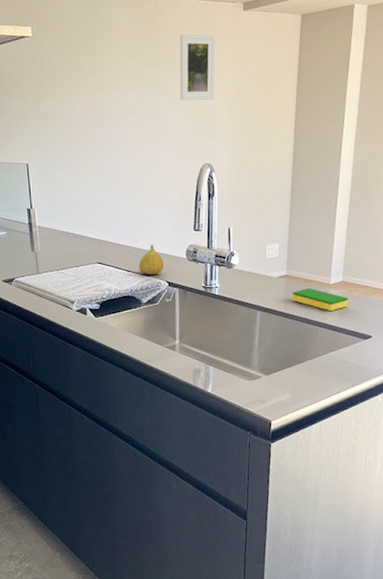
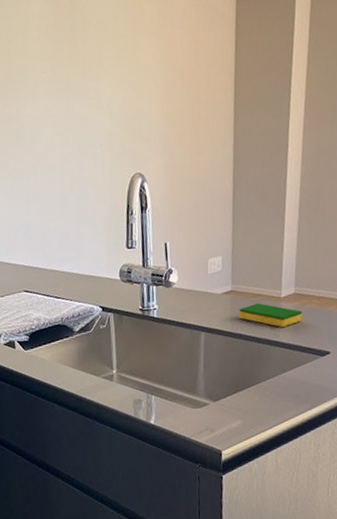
fruit: present [139,244,164,275] -> none [68,266,97,301]
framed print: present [179,34,216,101] -> none [100,27,142,105]

